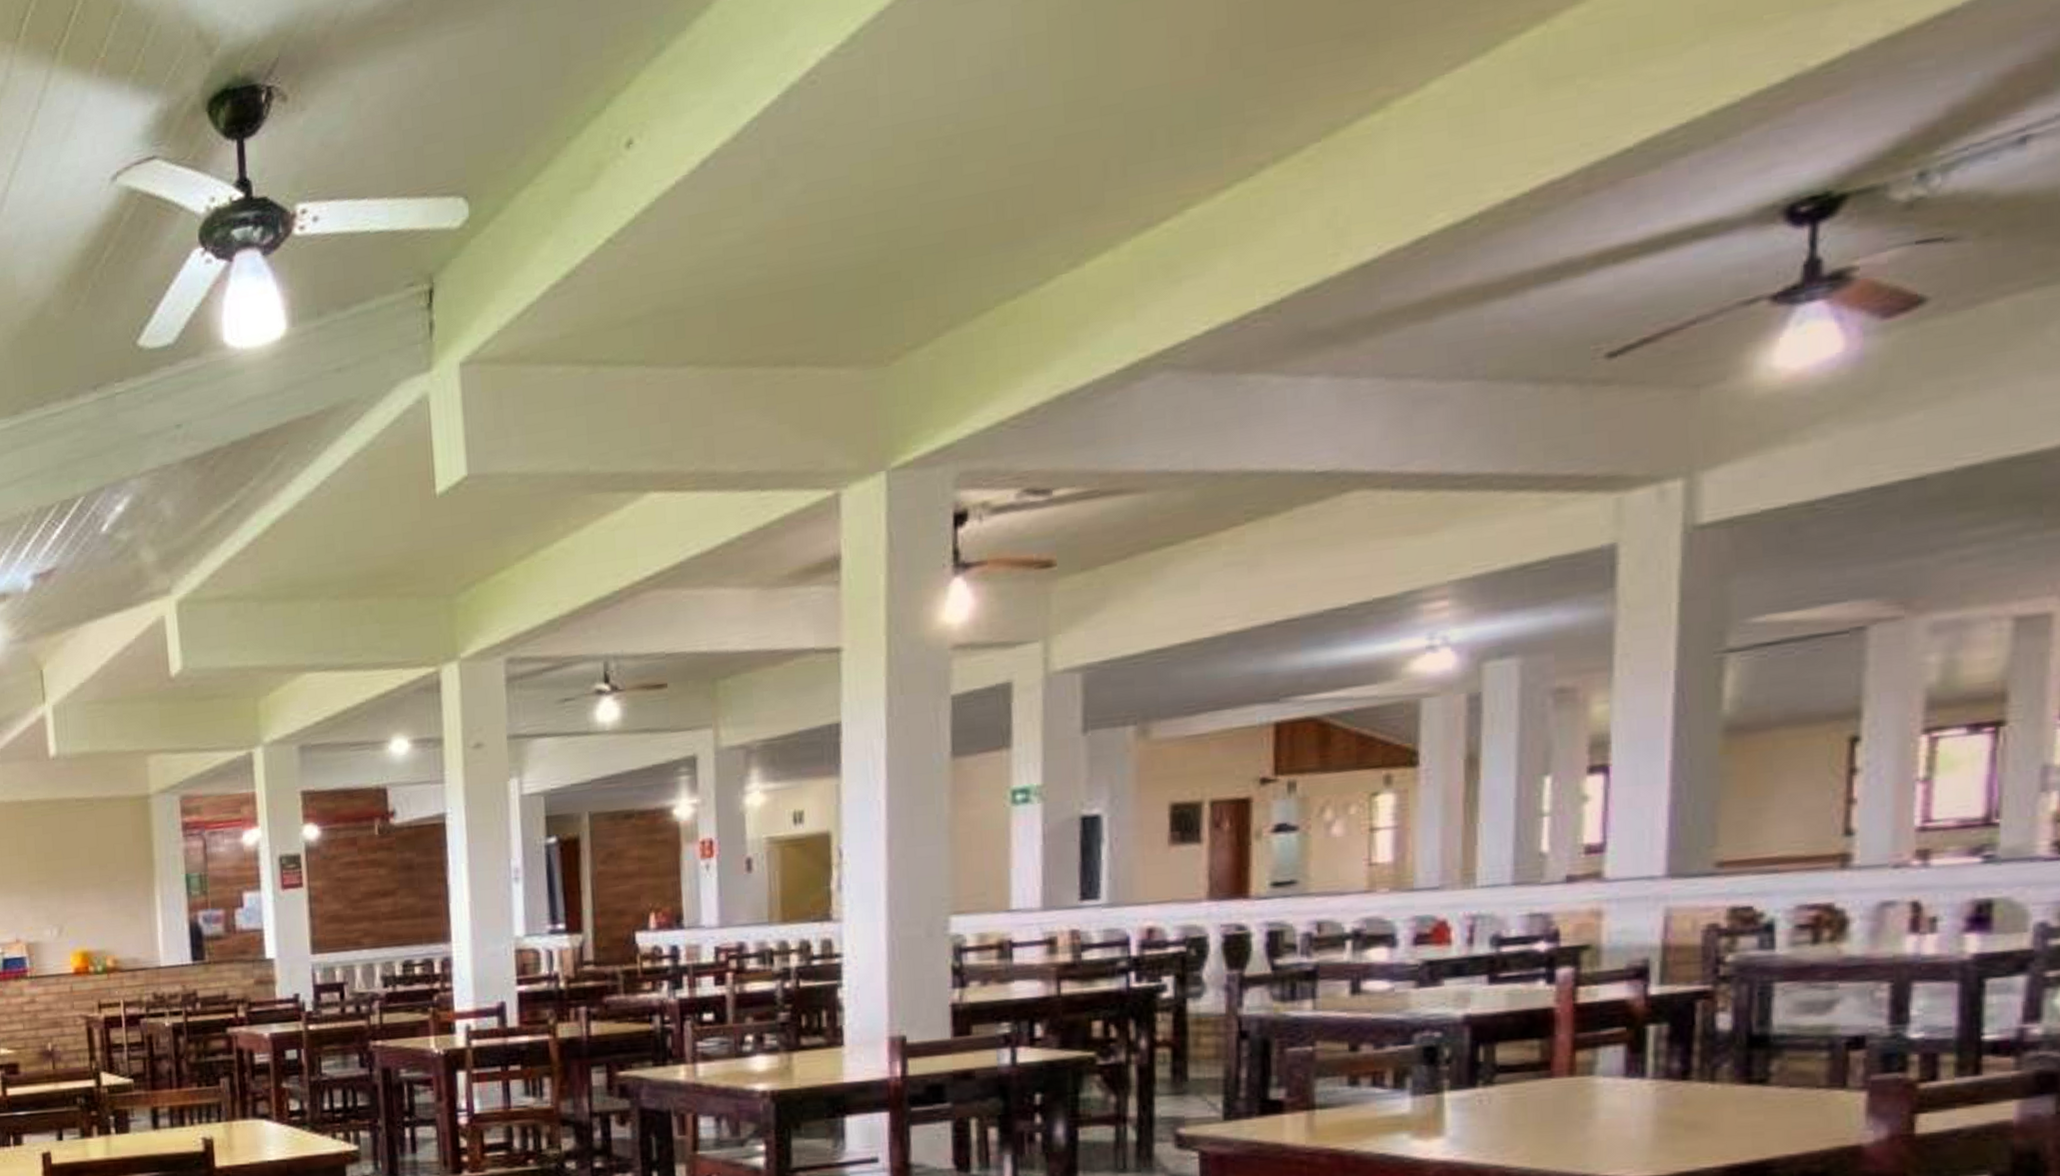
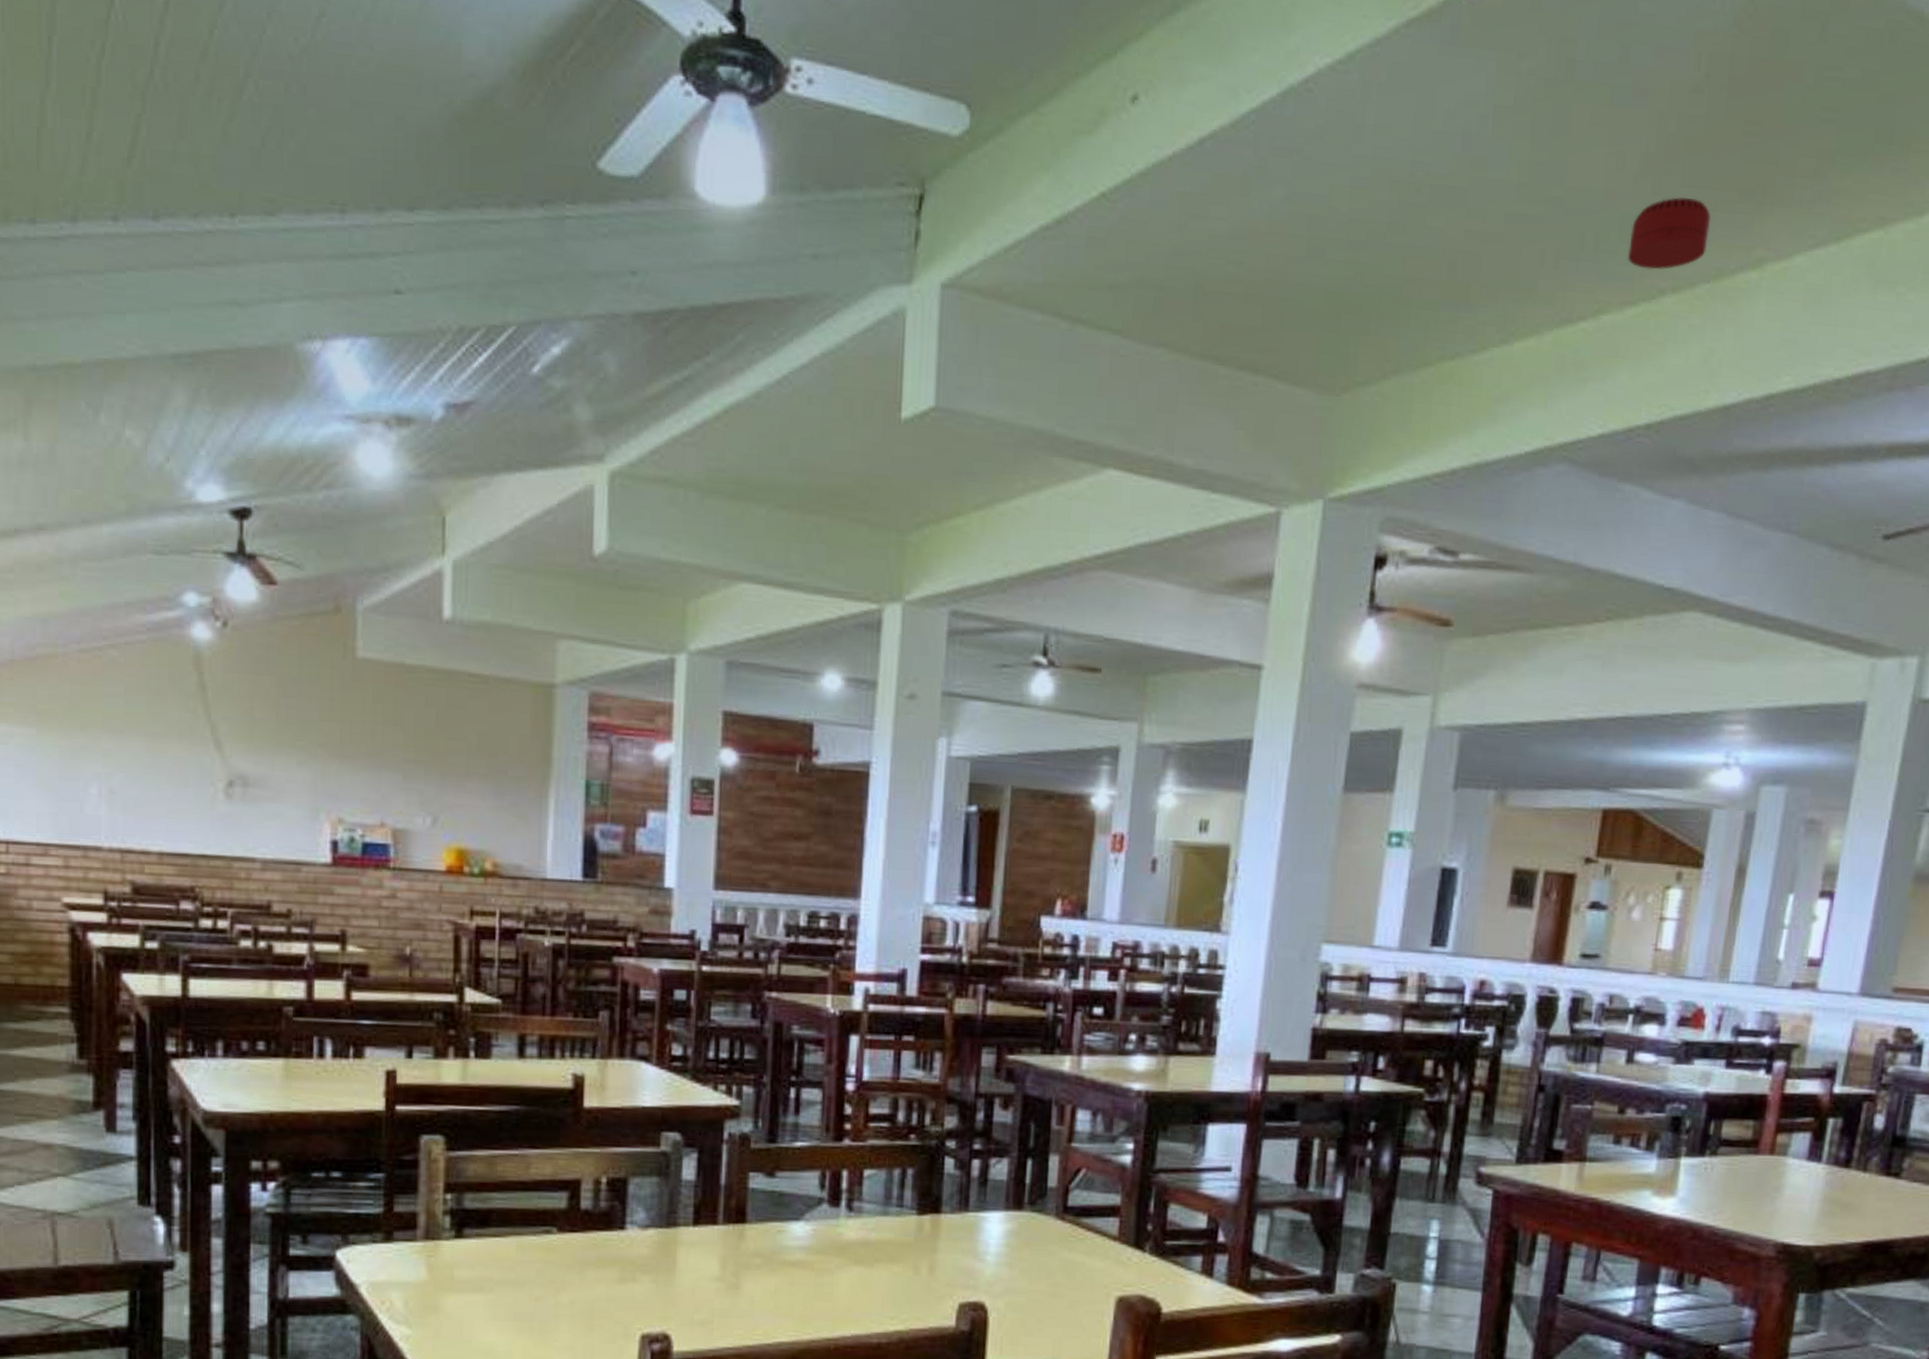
smoke detector: none [1210,58,1311,149] -> present [1627,196,1711,270]

